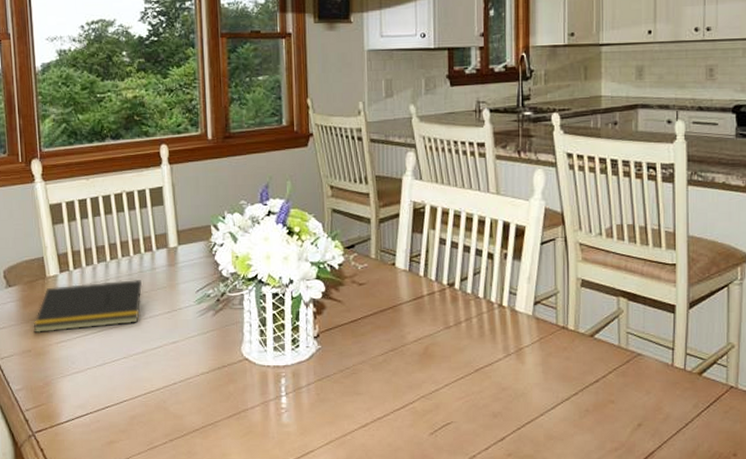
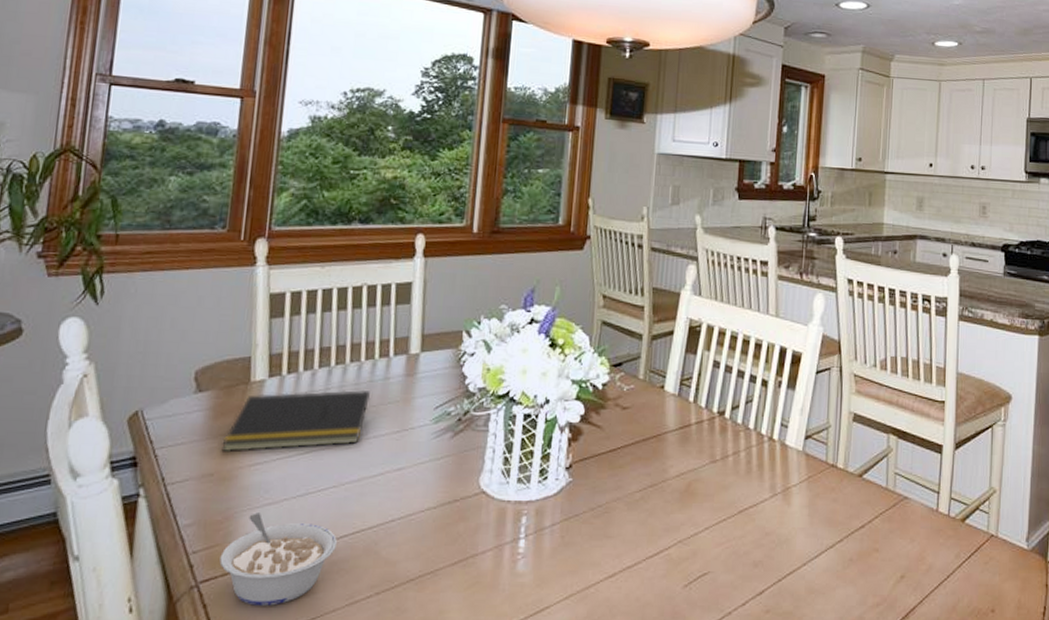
legume: none [47,379,134,450] -> present [219,513,338,606]

